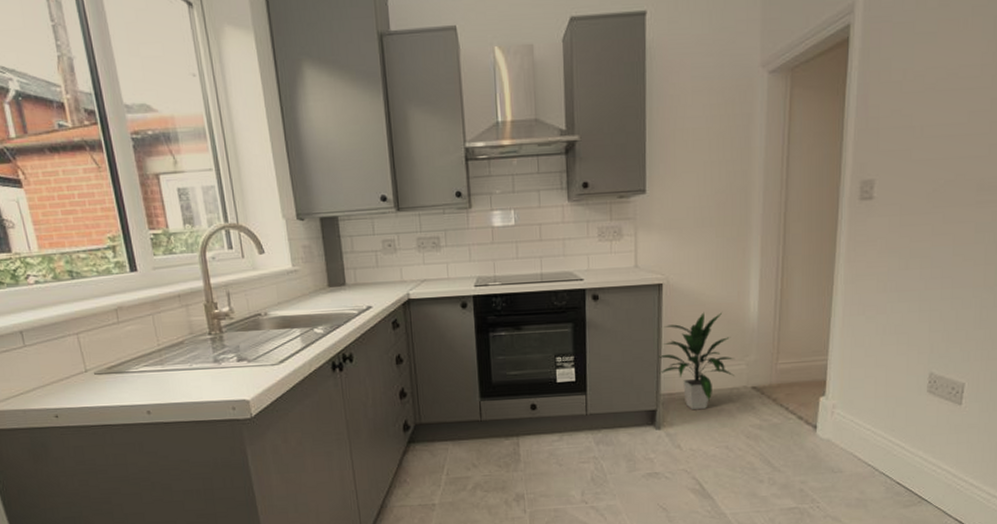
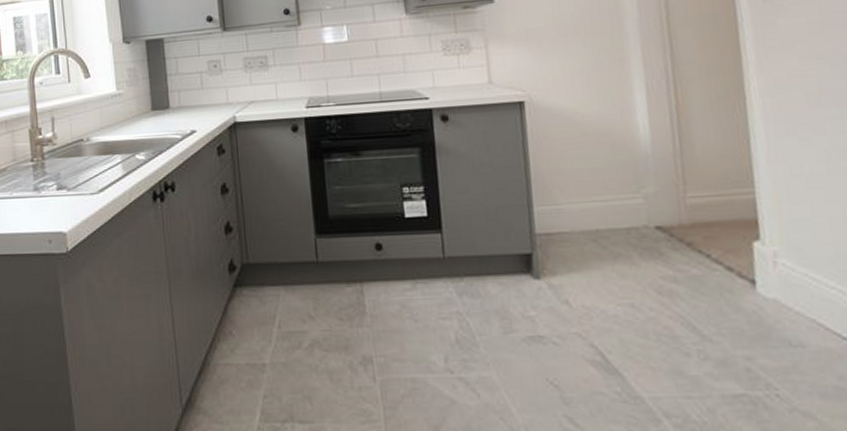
indoor plant: present [659,312,734,410] -> none [528,134,630,256]

